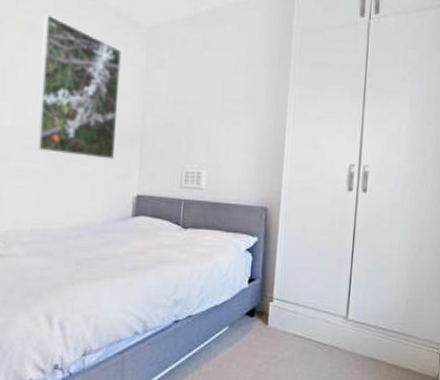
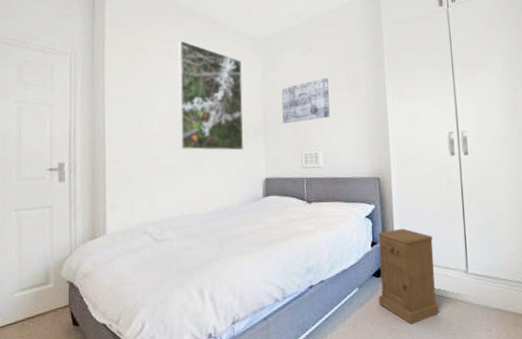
wall art: none [164,84,223,134] -> present [281,78,330,124]
nightstand: none [248,266,316,368] -> present [377,228,439,324]

